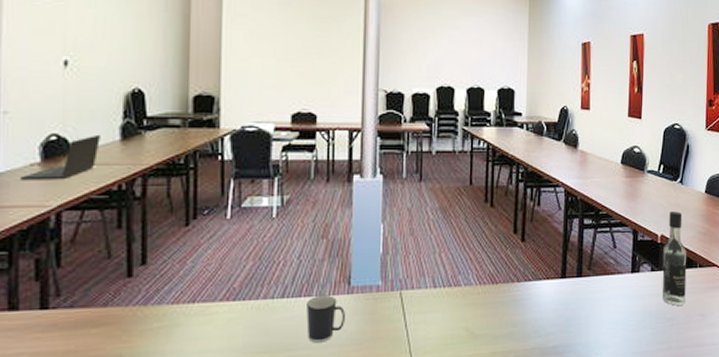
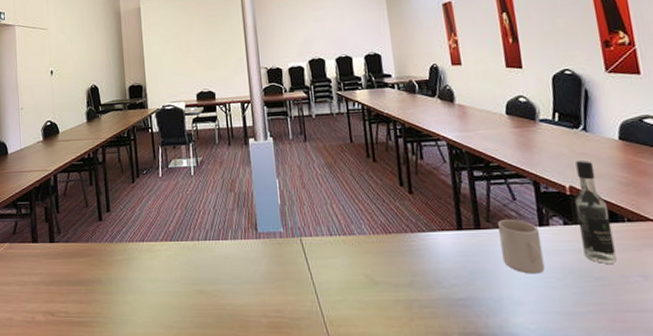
laptop: present [21,134,100,181] -> none [33,119,75,153]
mug: present [306,295,345,343] -> none [224,240,257,279]
cup: none [596,267,631,319] -> present [498,219,545,274]

